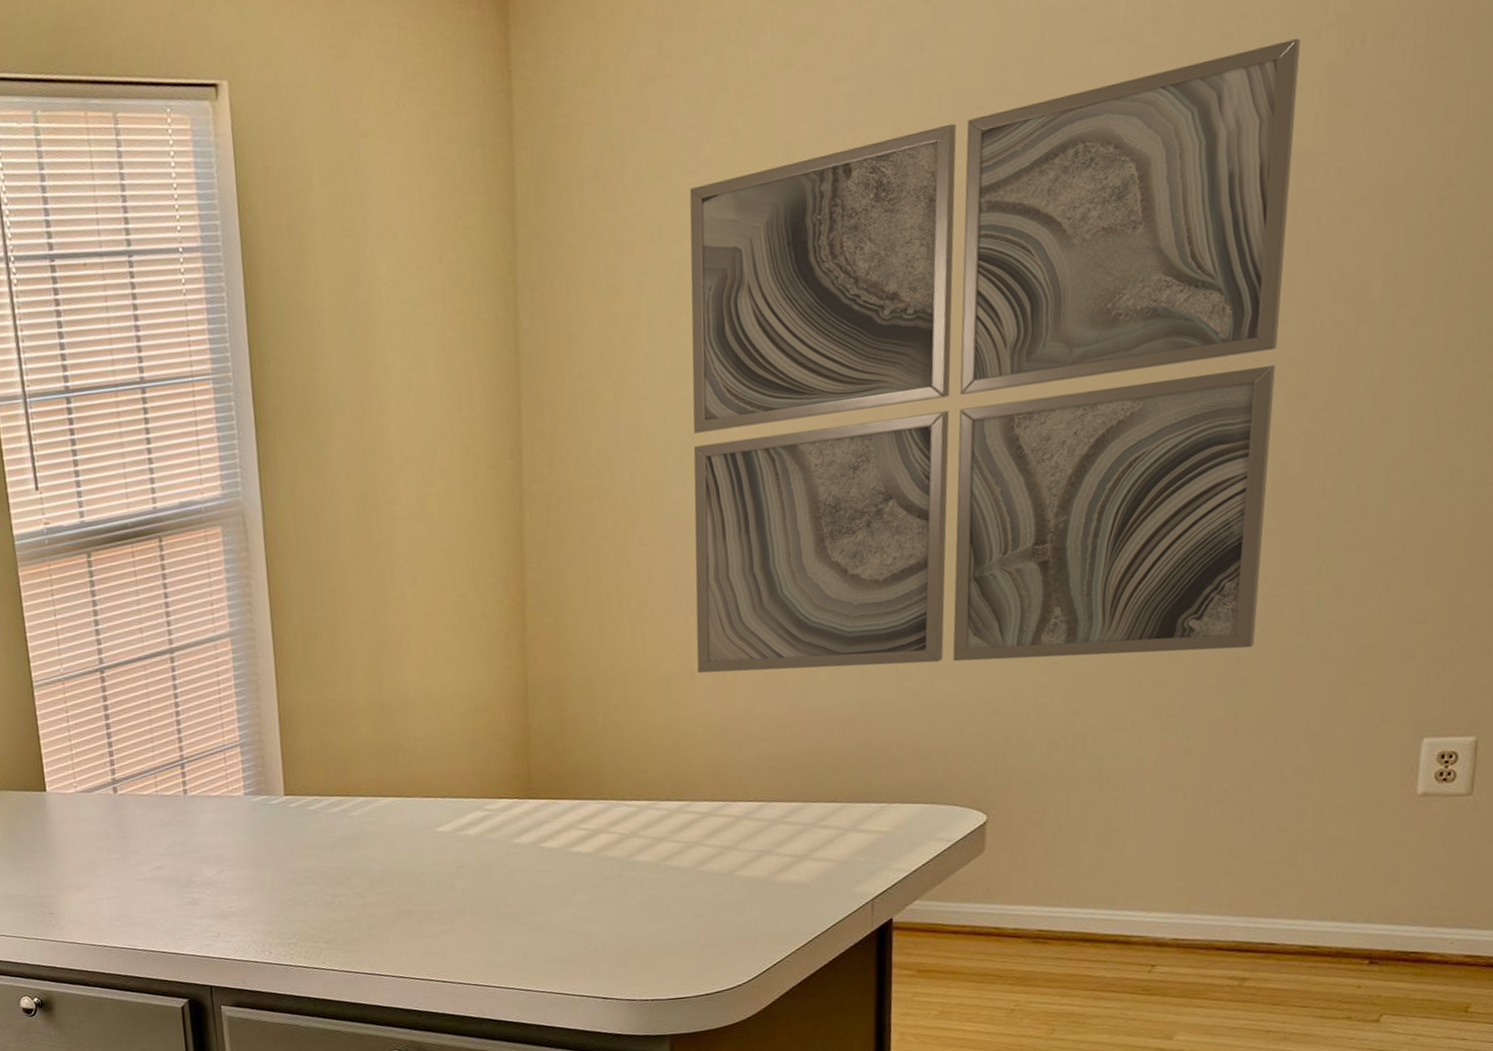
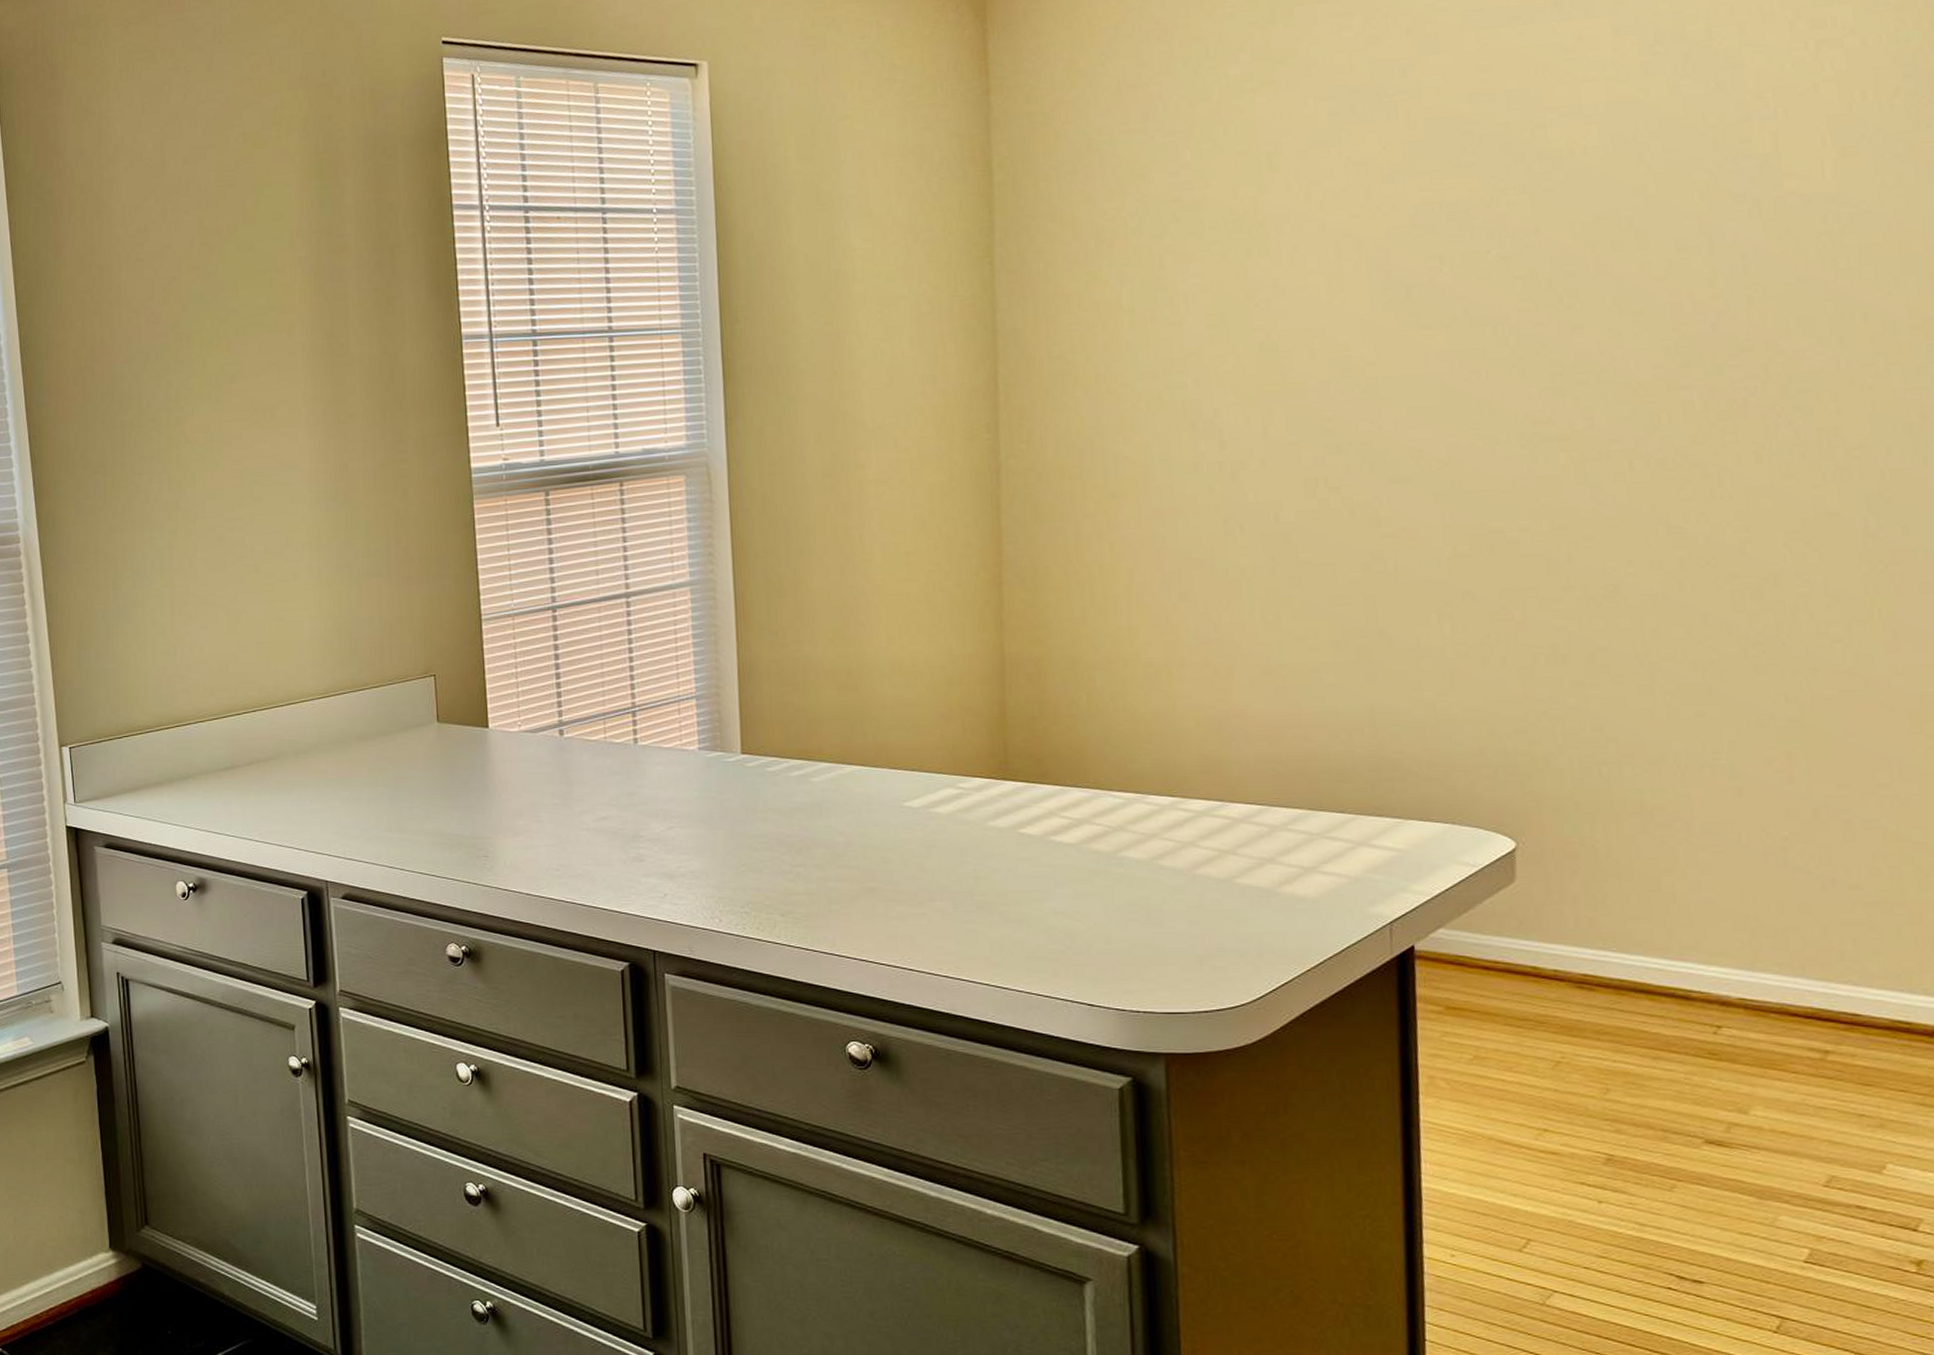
wall art: present [689,38,1301,674] -> none [1170,90,1805,687]

